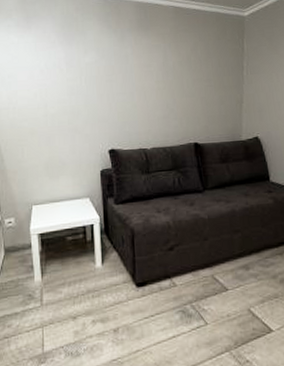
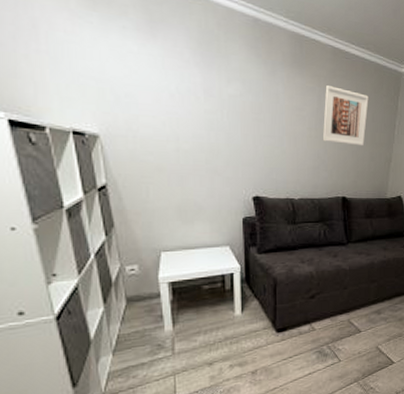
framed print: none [170,41,213,92] -> present [323,85,369,146]

